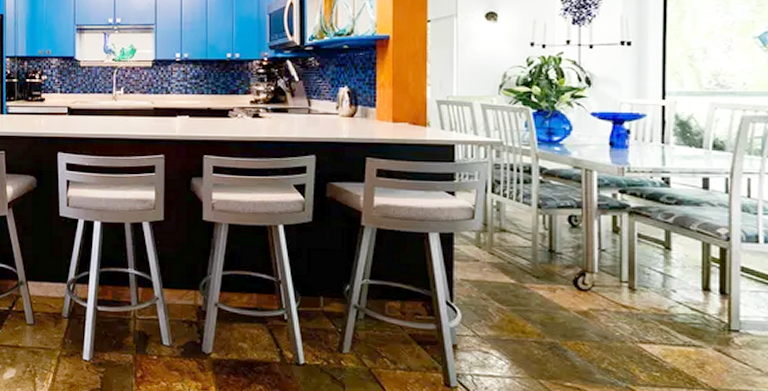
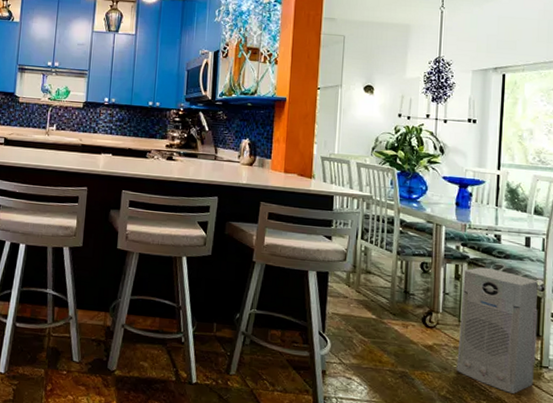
air purifier: none [620,216,722,363] -> present [456,267,538,394]

